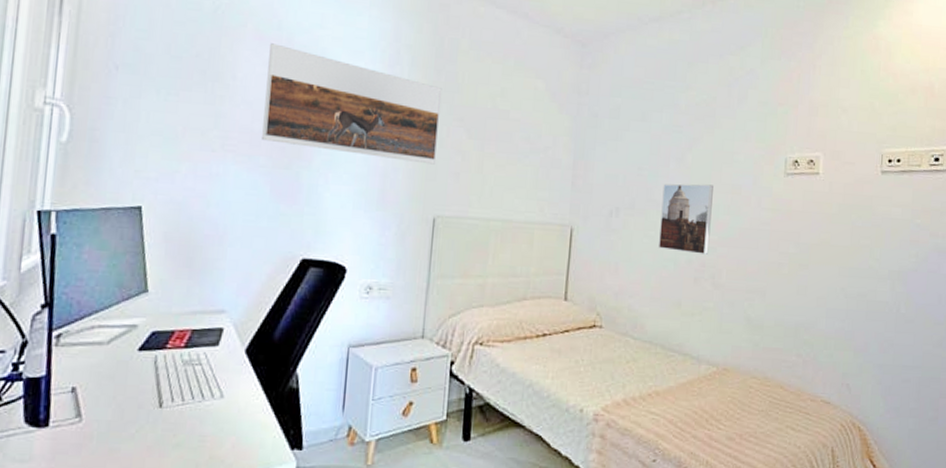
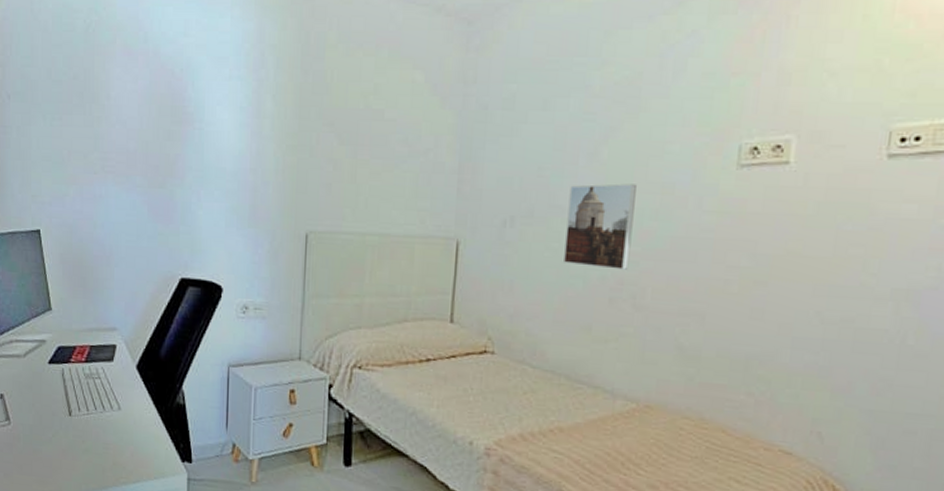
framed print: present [262,43,442,165] -> none [137,58,310,176]

